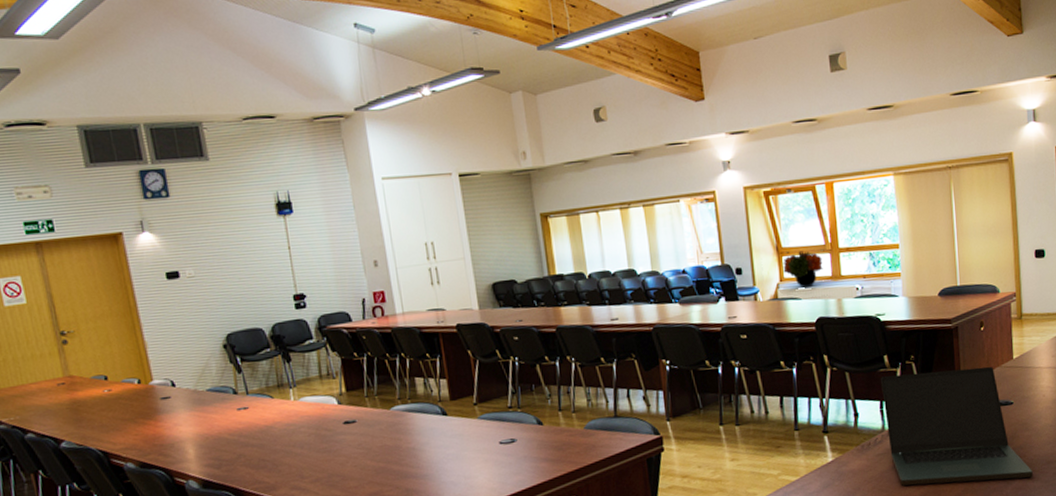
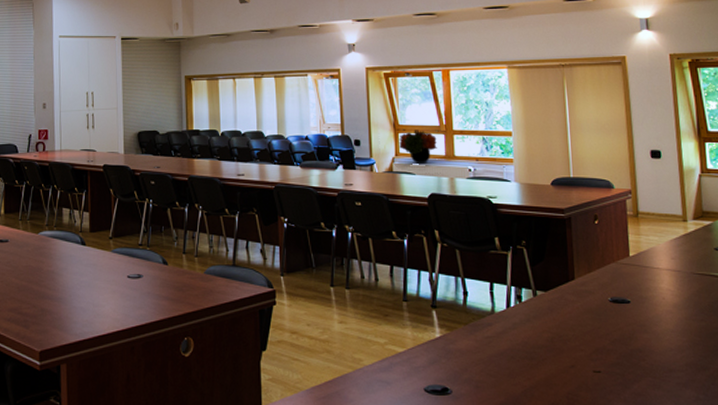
laptop: present [881,366,1033,486] -> none [491,257,654,385]

